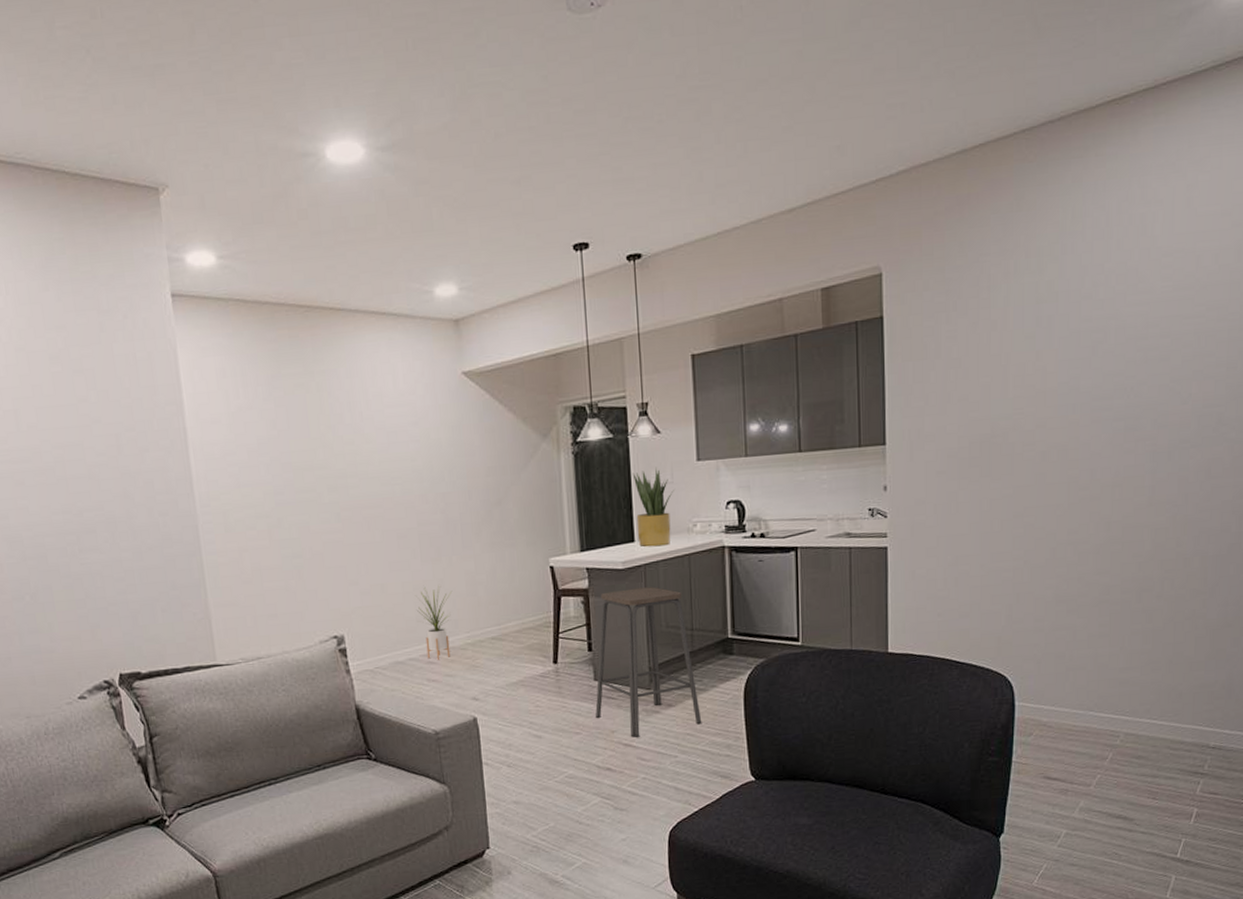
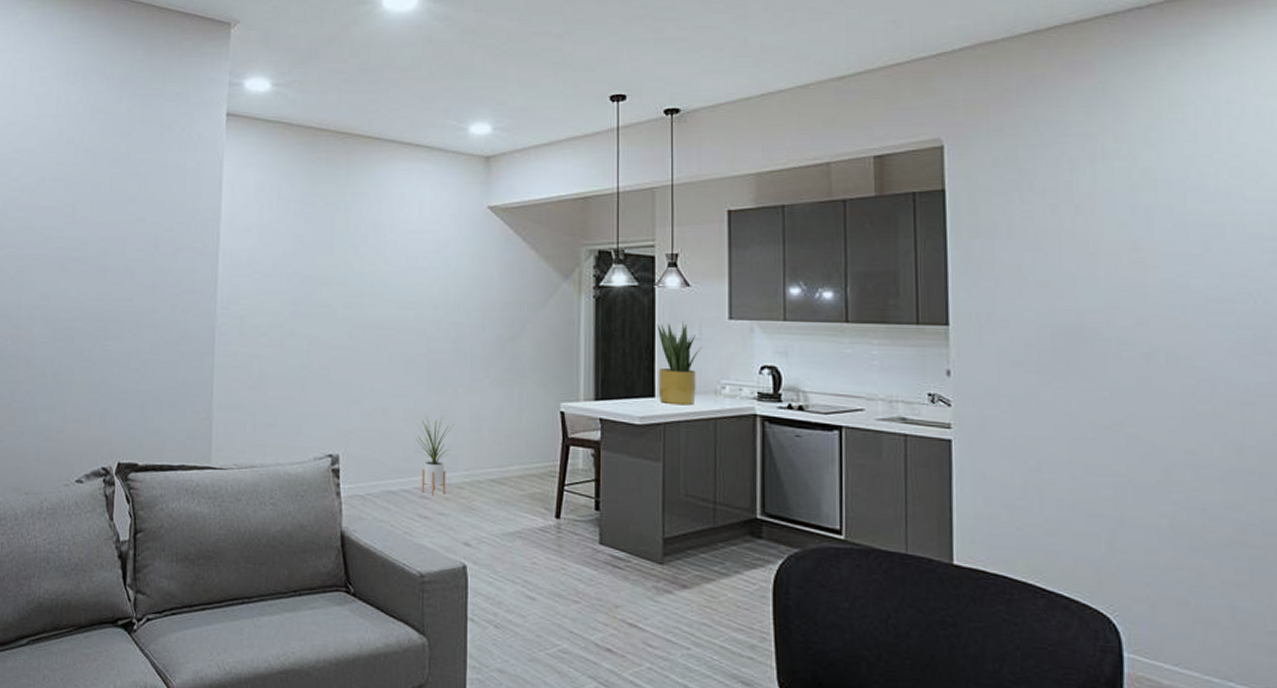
bar stool: present [595,587,702,738] -> none [598,447,722,618]

